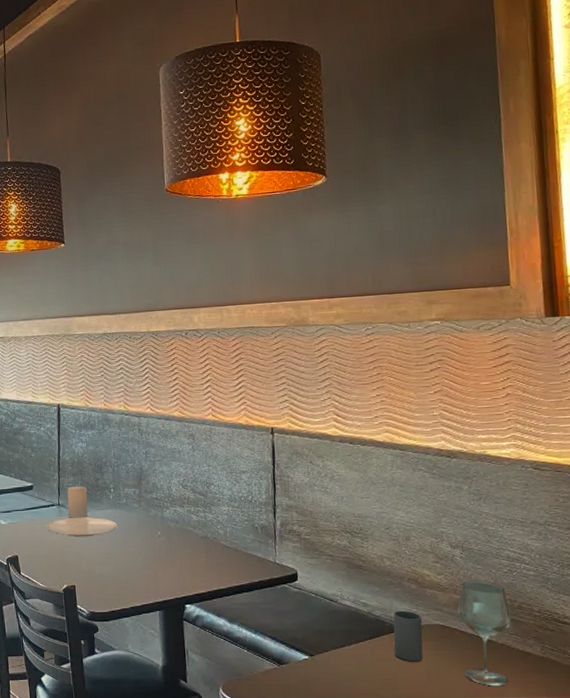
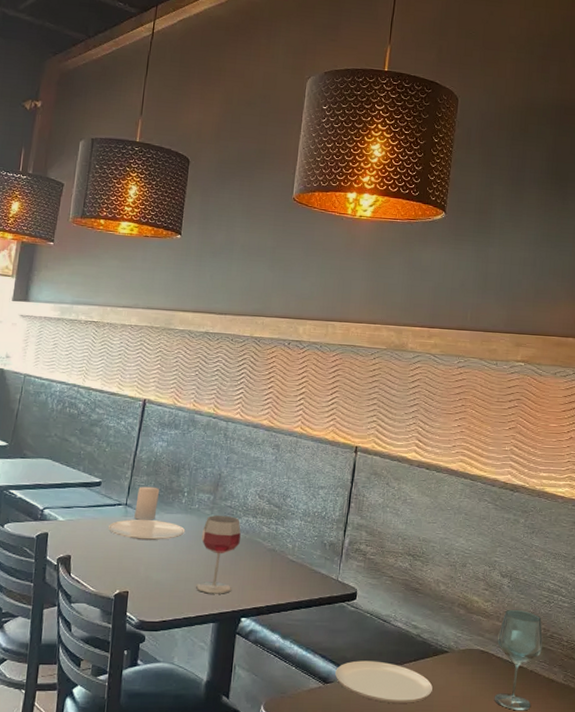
wineglass: none [134,507,172,583] -> present [196,514,241,594]
plate: none [288,640,394,682] -> present [335,660,433,703]
cup: present [393,610,423,663] -> none [434,634,465,686]

